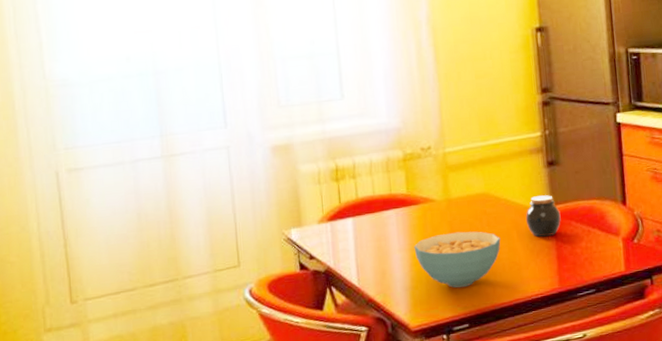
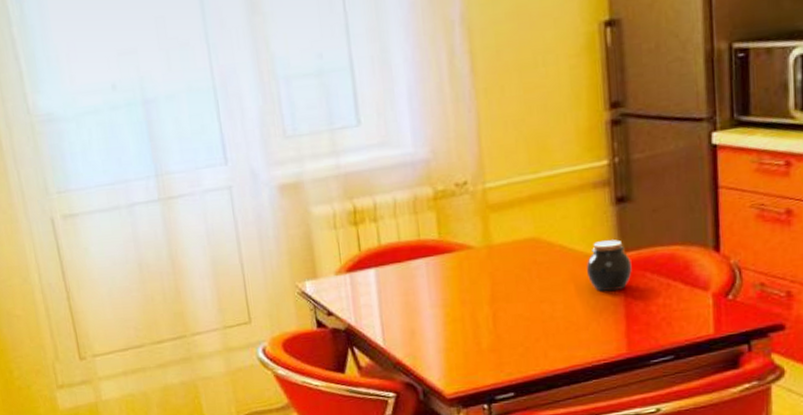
cereal bowl: present [414,231,501,288] -> none [448,284,554,351]

